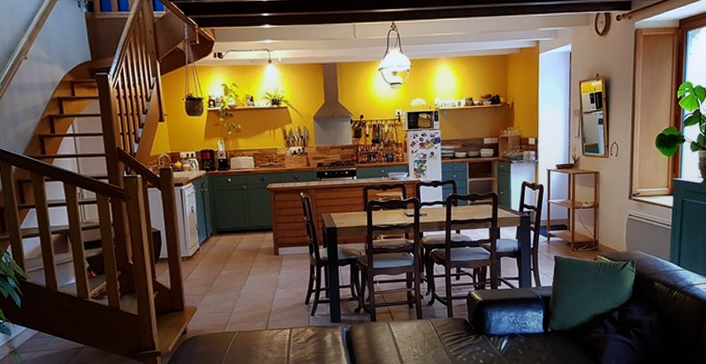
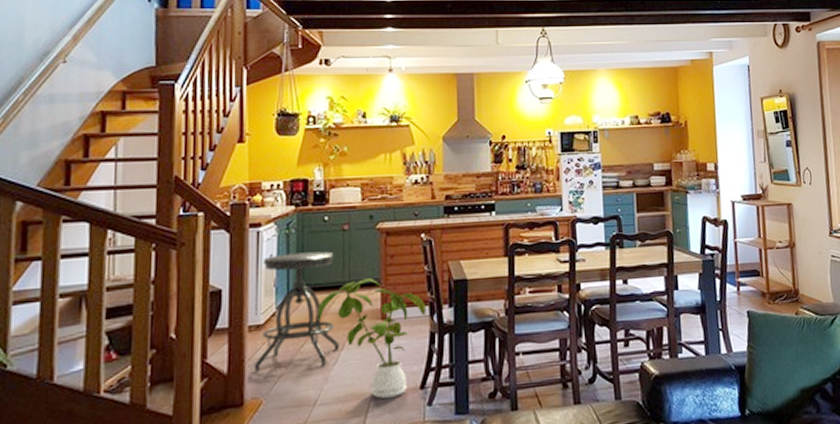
stool: none [187,205,247,288] -> present [255,251,340,372]
house plant: none [228,225,307,310] -> present [317,278,425,399]

